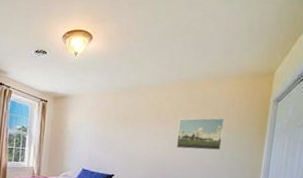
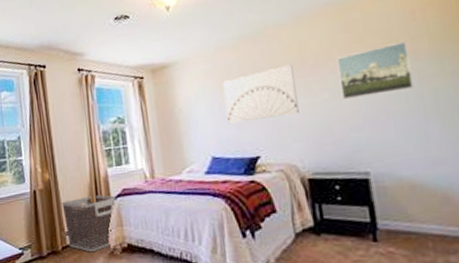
wall art: none [99,116,151,151] -> present [223,64,299,124]

